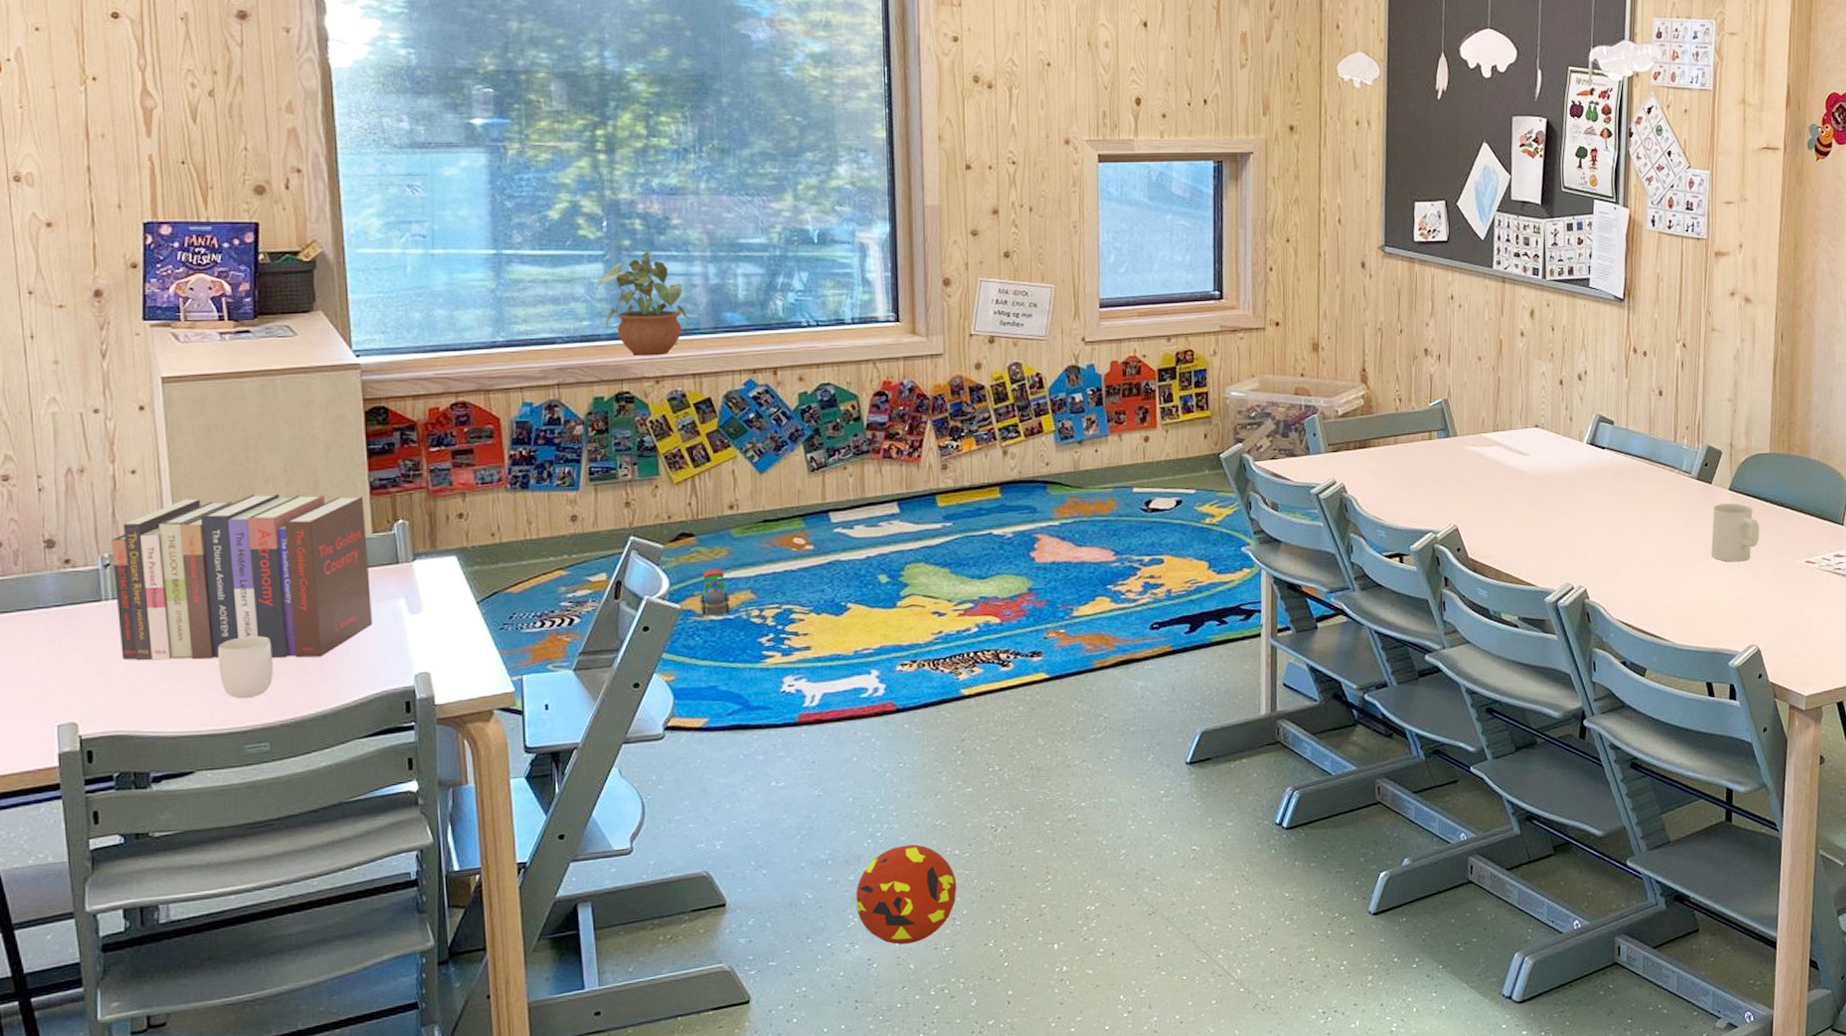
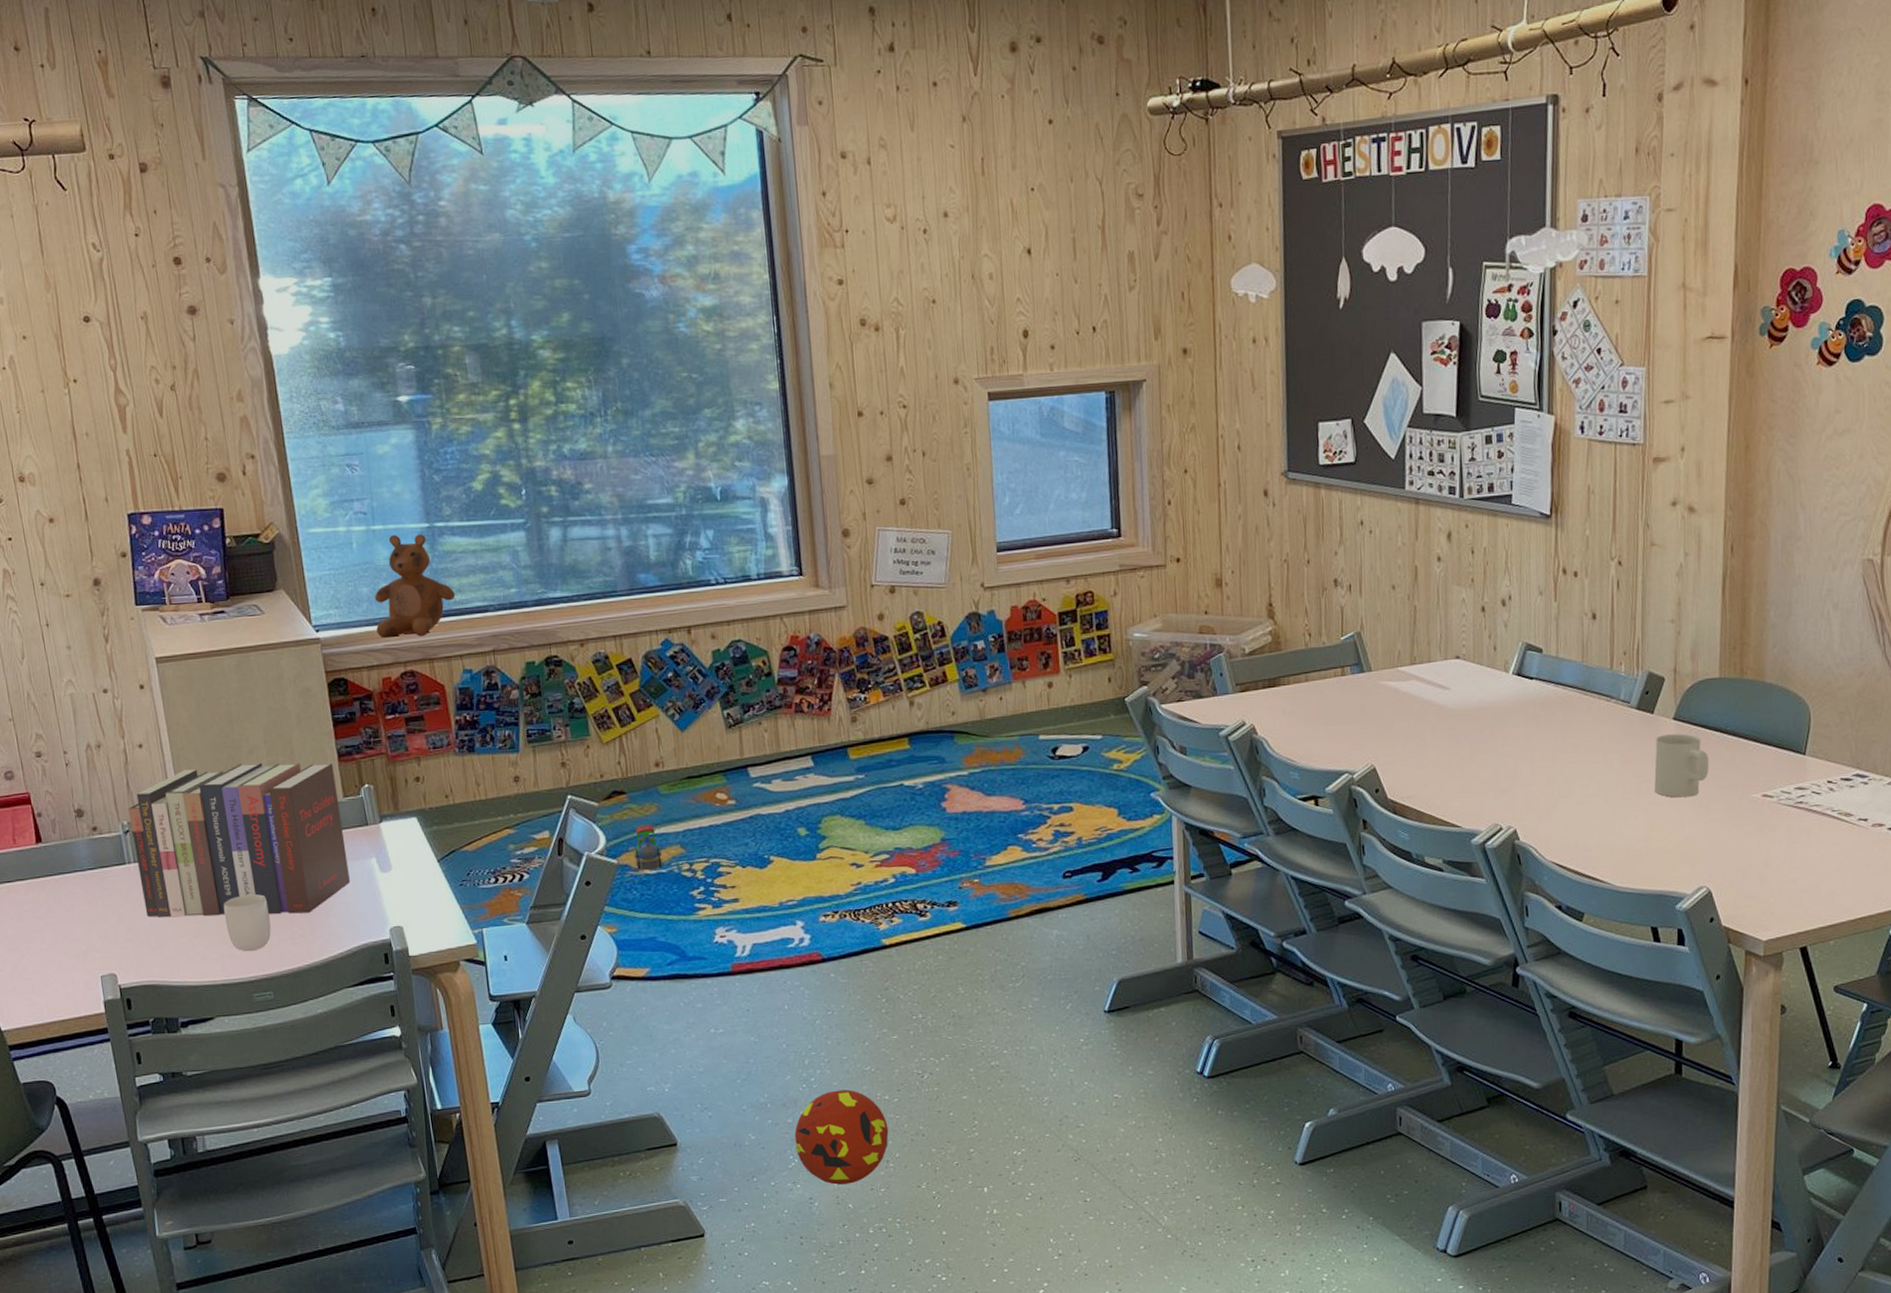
teddy bear: none [427,259,520,367] -> present [374,534,456,639]
potted plant: present [596,251,688,357] -> none [520,517,605,621]

